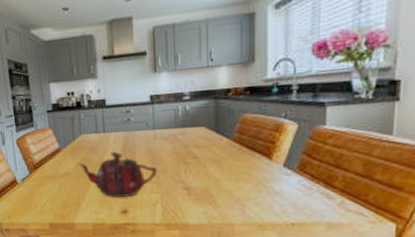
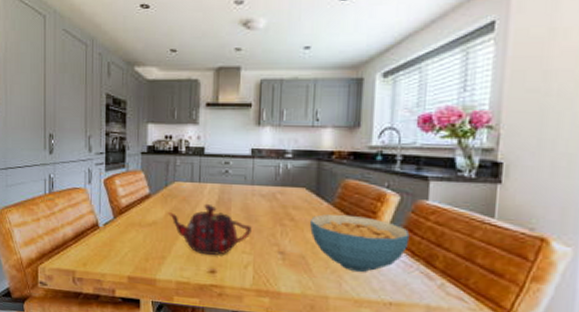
cereal bowl: none [211,147,309,198] -> present [309,214,410,272]

